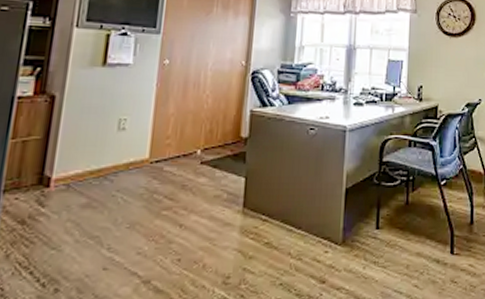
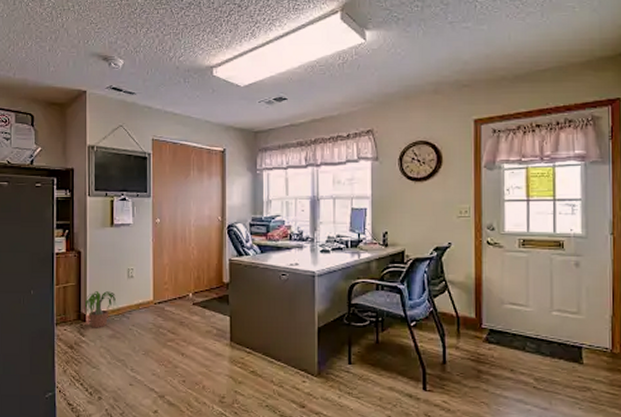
potted plant: none [49,147,98,196] -> present [84,291,117,328]

